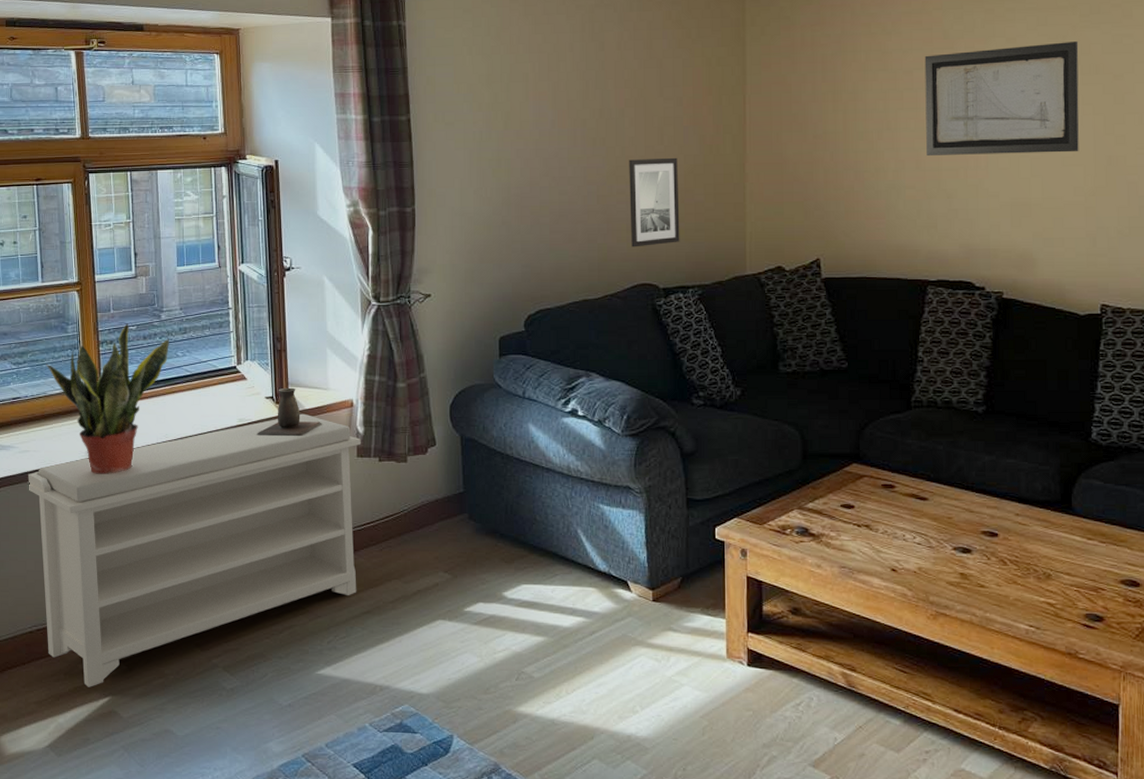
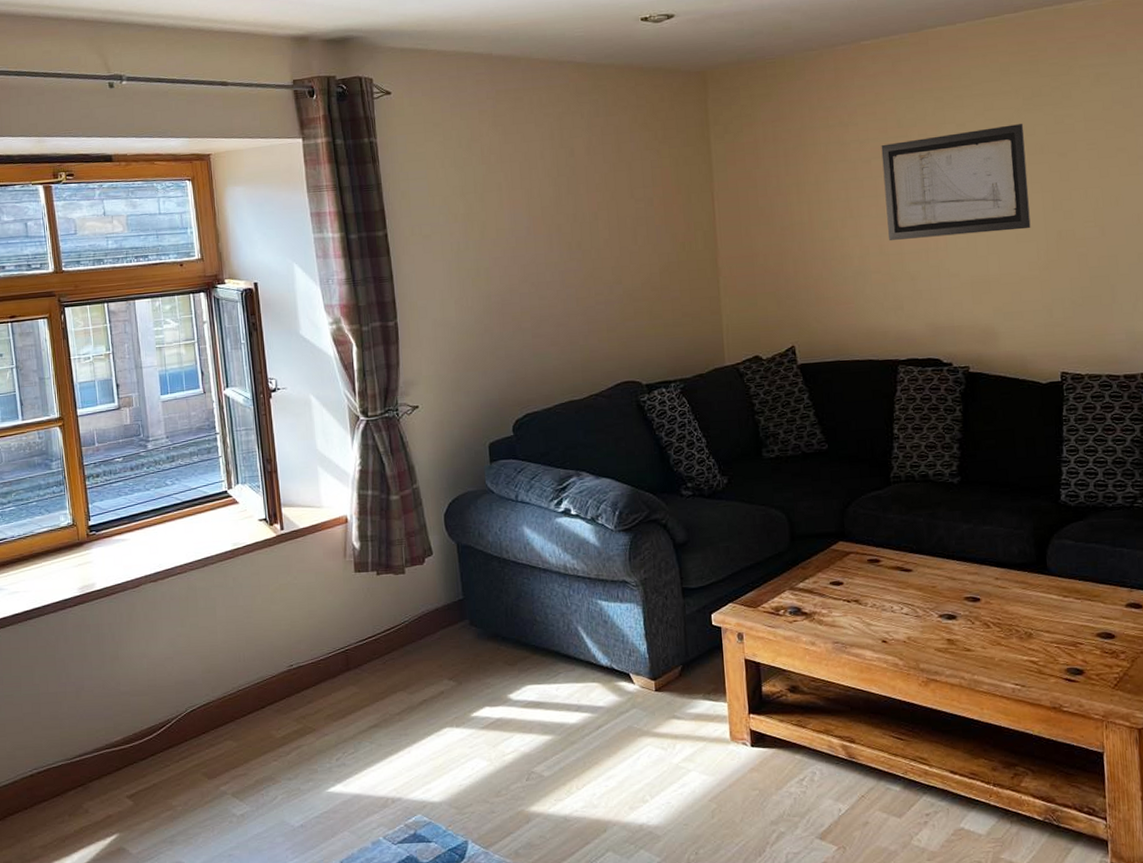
bench: present [28,413,361,687] -> none [19,533,363,826]
potted plant: present [46,323,169,474] -> none [31,455,158,610]
decorative vase: present [257,387,322,436] -> none [252,508,318,558]
wall art: present [629,157,680,248] -> none [605,256,660,347]

